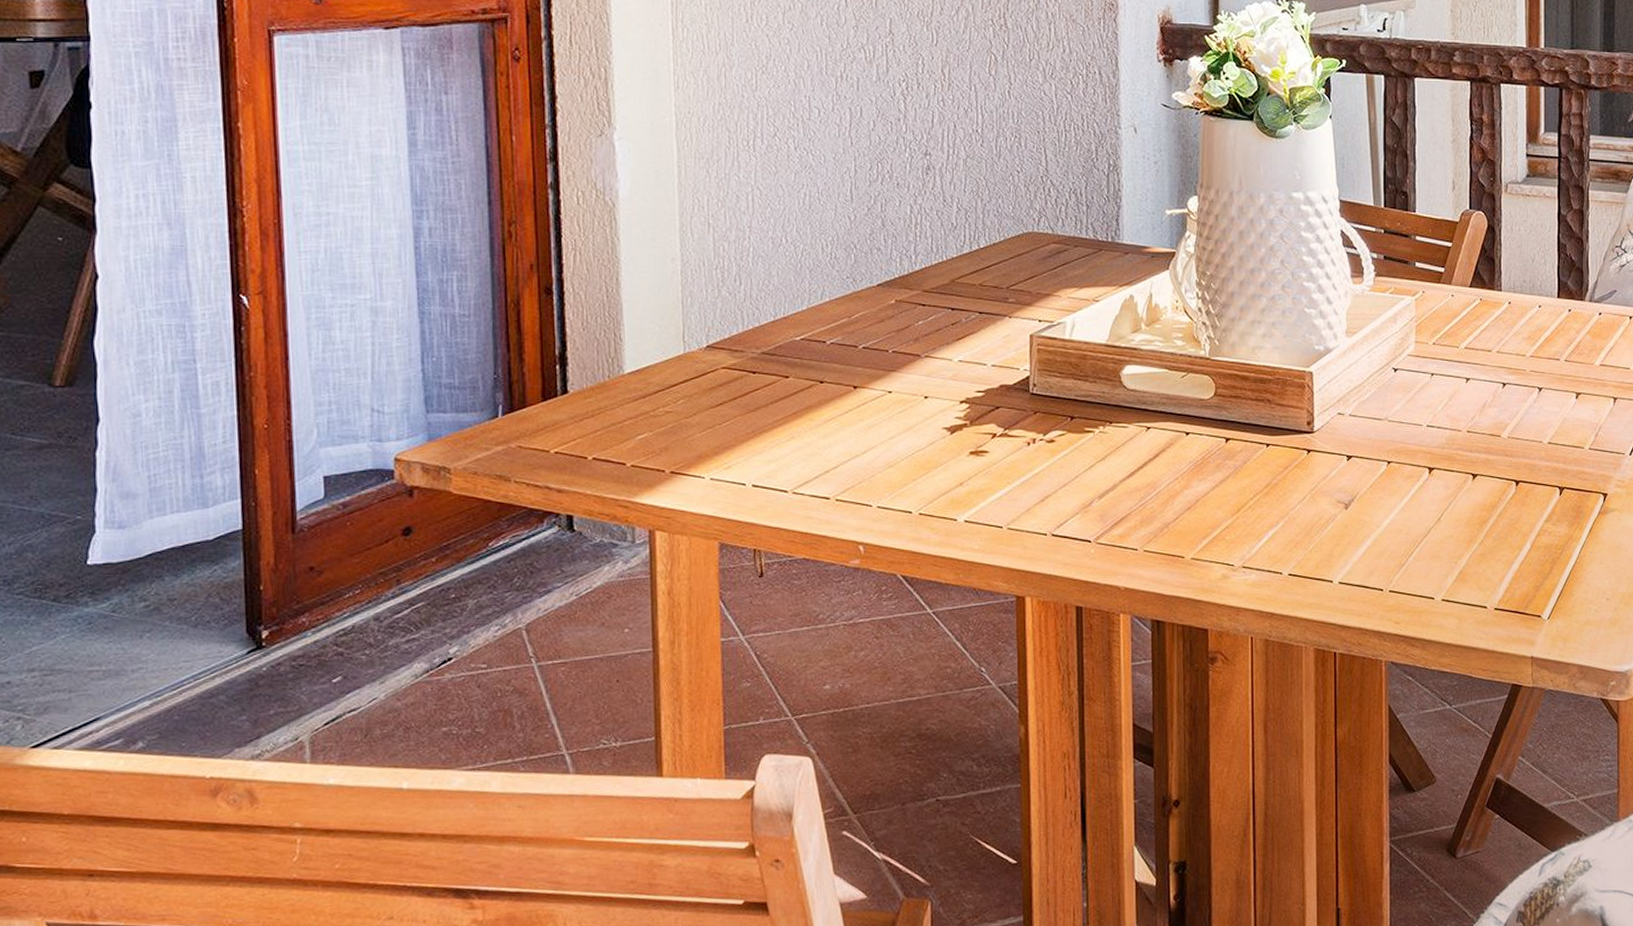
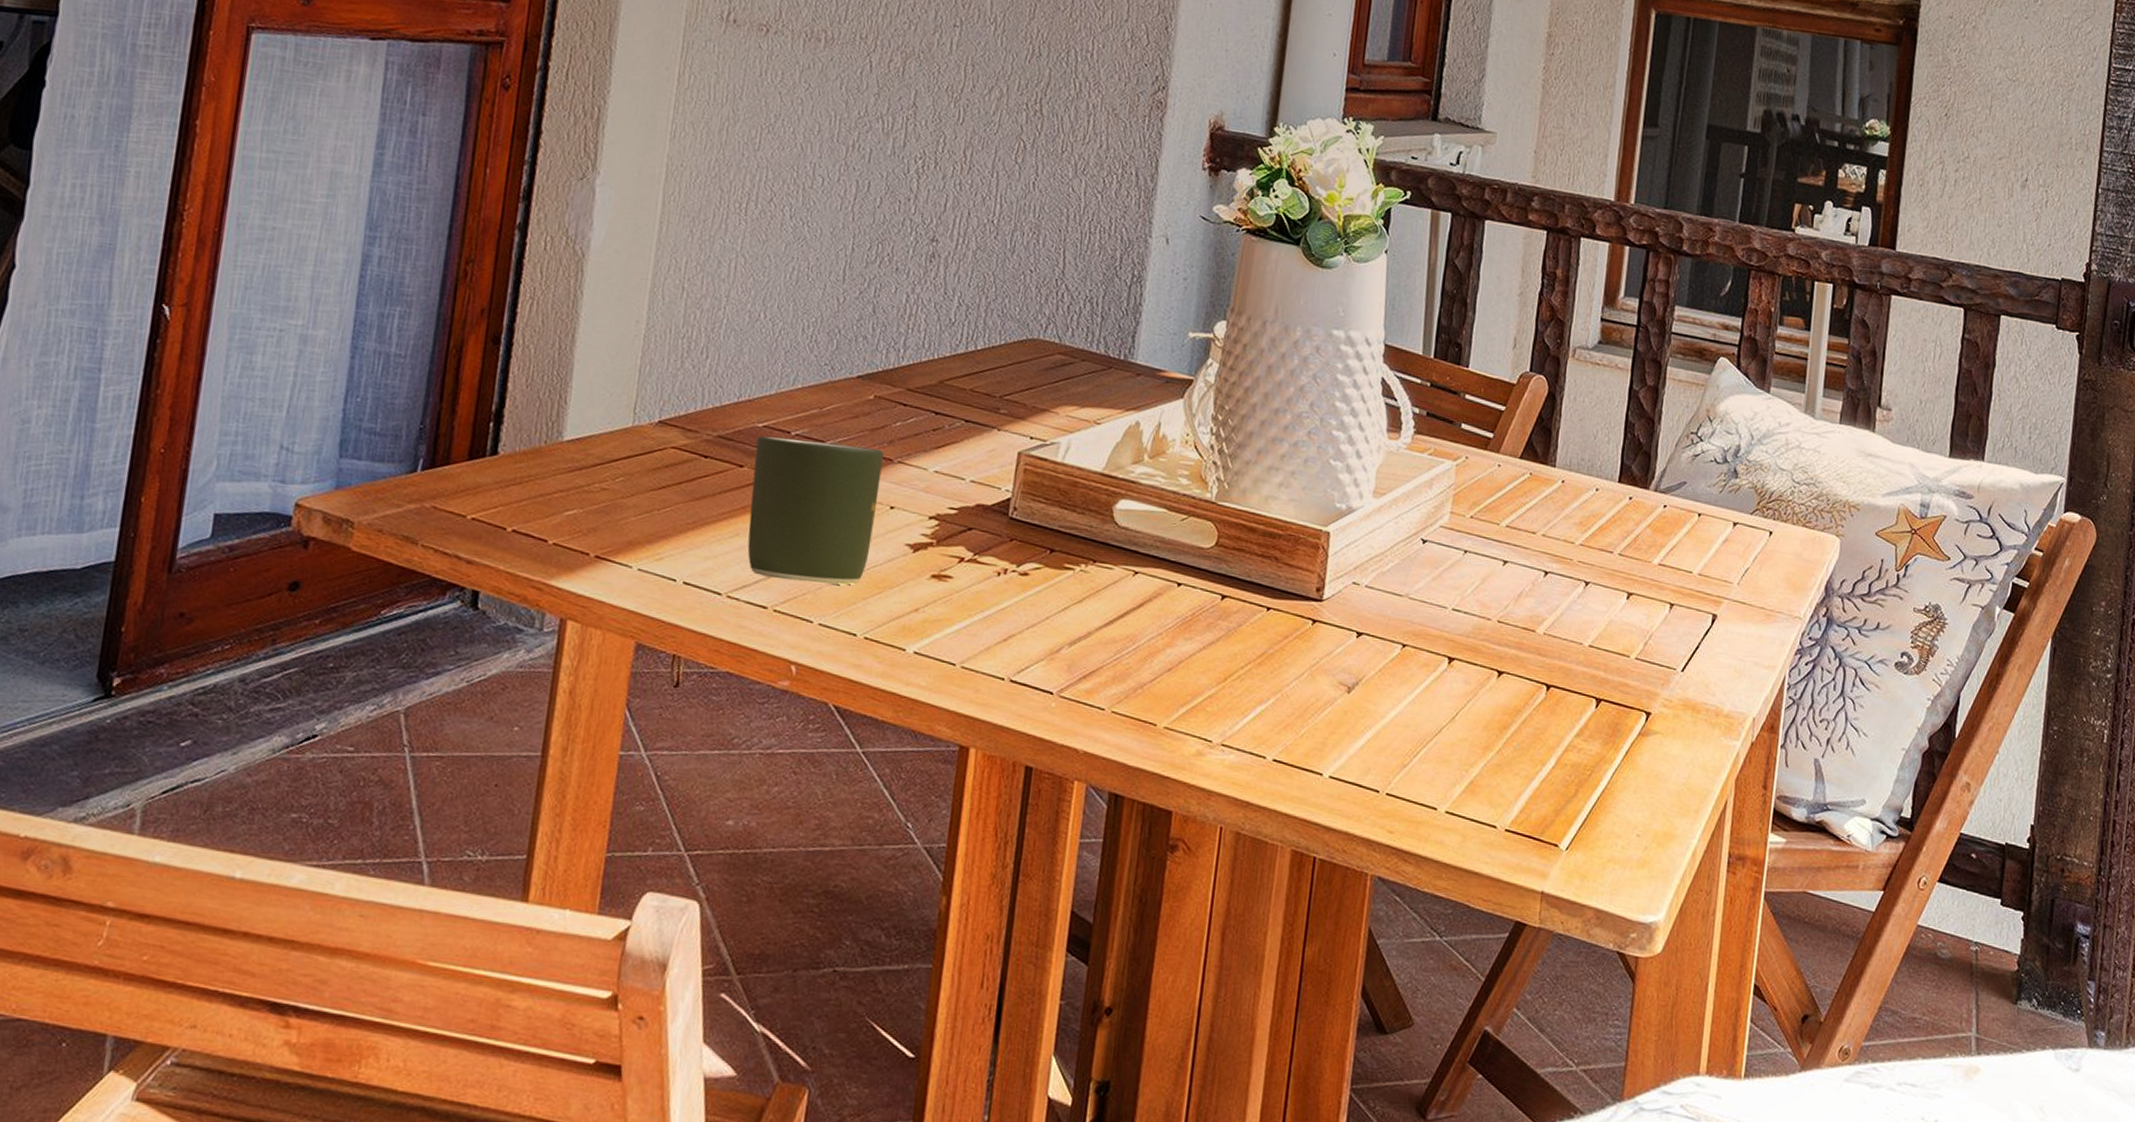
mug: none [797,347,913,472] -> present [747,436,884,585]

